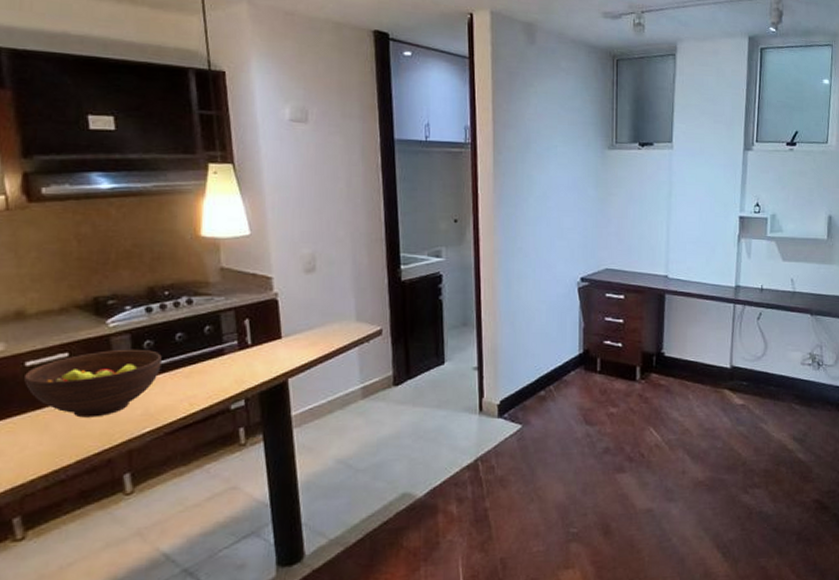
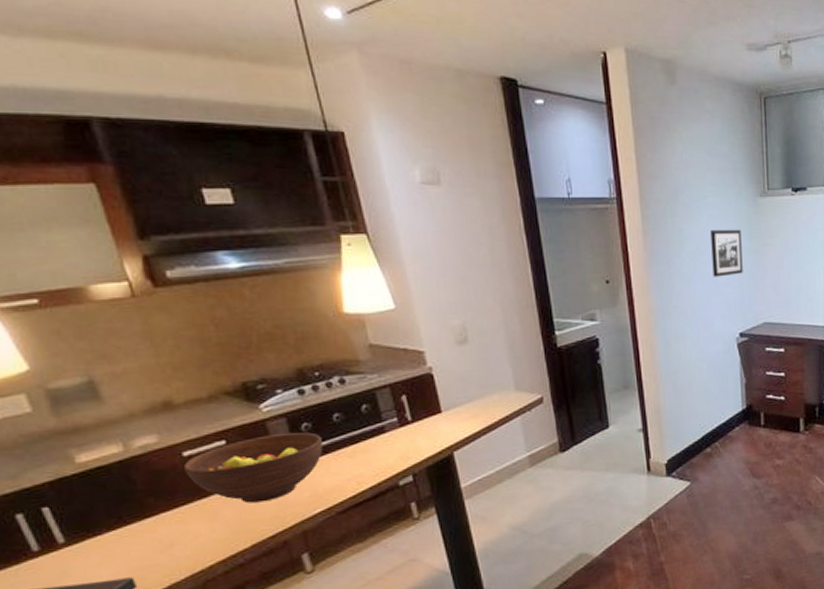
picture frame: none [558,177,588,222] -> present [710,229,743,277]

